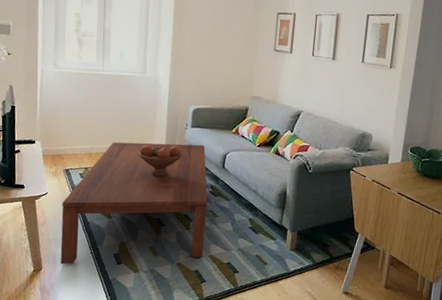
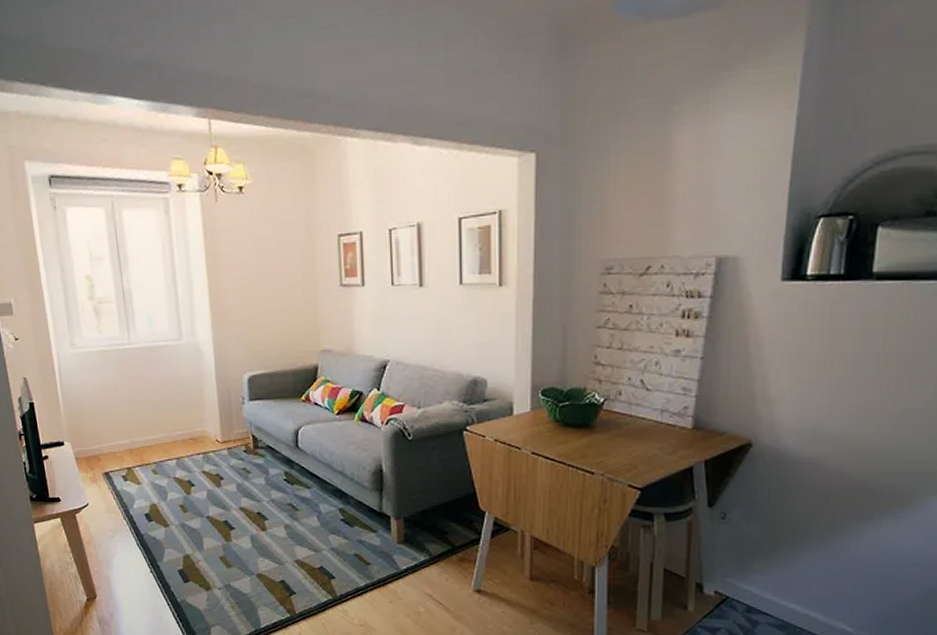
coffee table: present [60,142,208,265] -> none [107,421,288,589]
fruit bowl: present [138,145,183,177] -> none [189,426,244,469]

